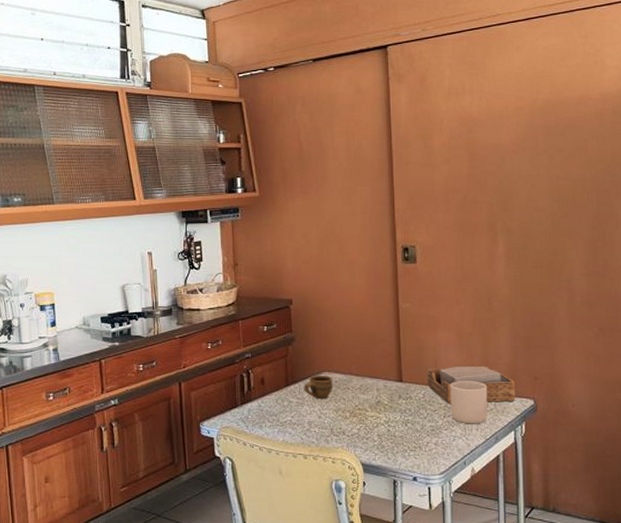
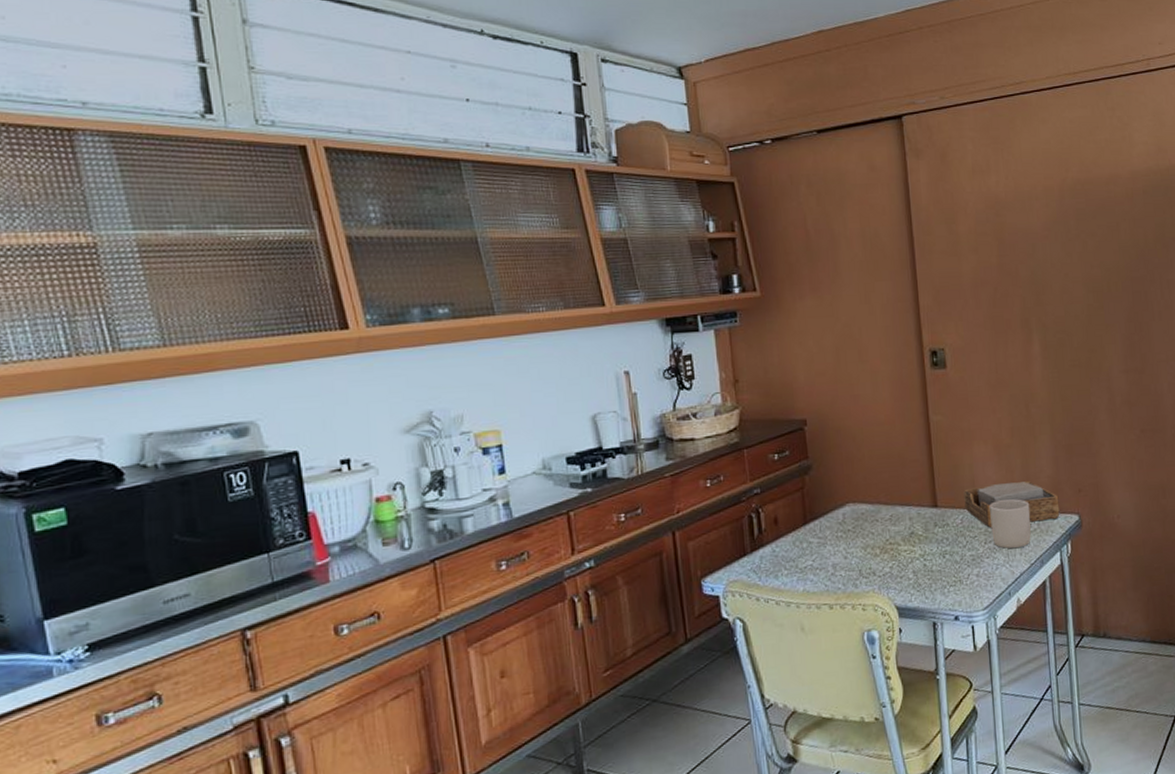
cup: present [304,375,333,398] -> none [825,507,859,536]

